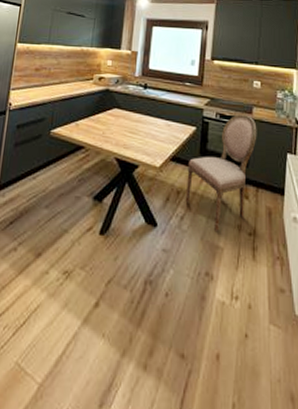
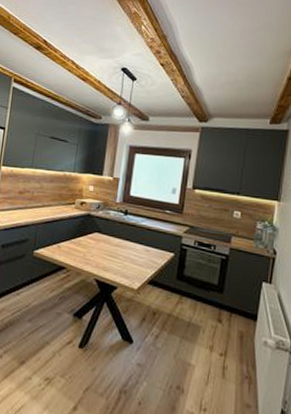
dining chair: present [185,114,257,233] -> none [161,243,235,352]

